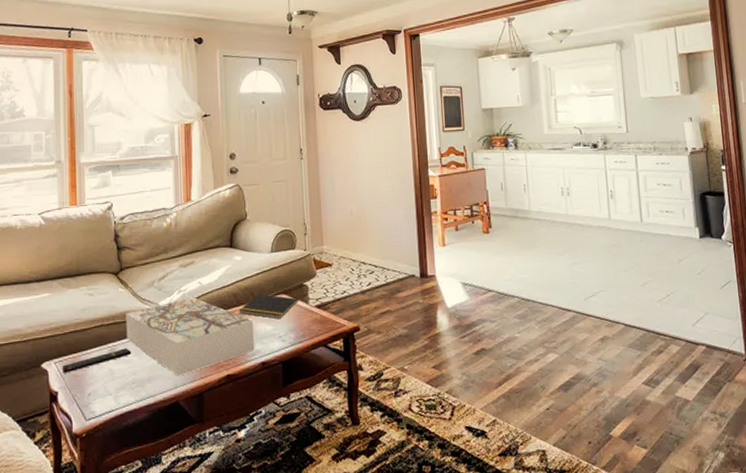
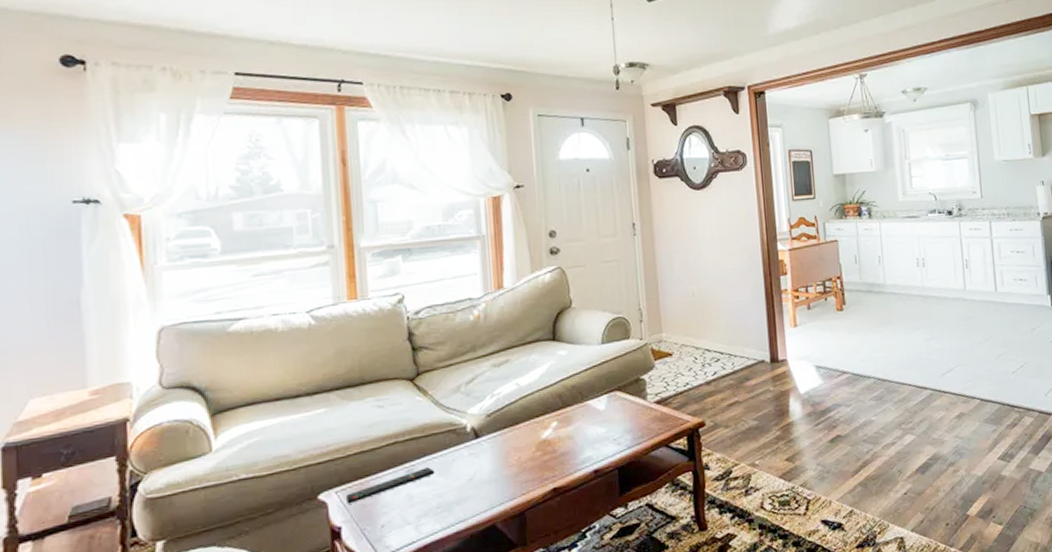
board game: present [126,297,255,376] -> none [426,401,586,495]
notepad: present [238,294,299,319] -> none [565,392,636,420]

